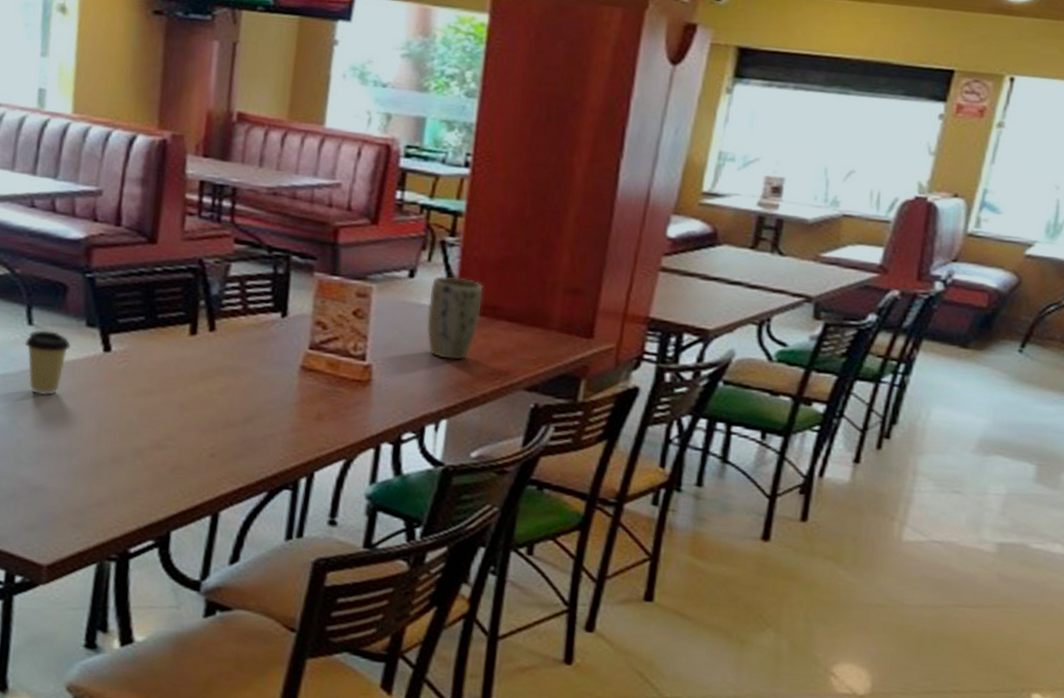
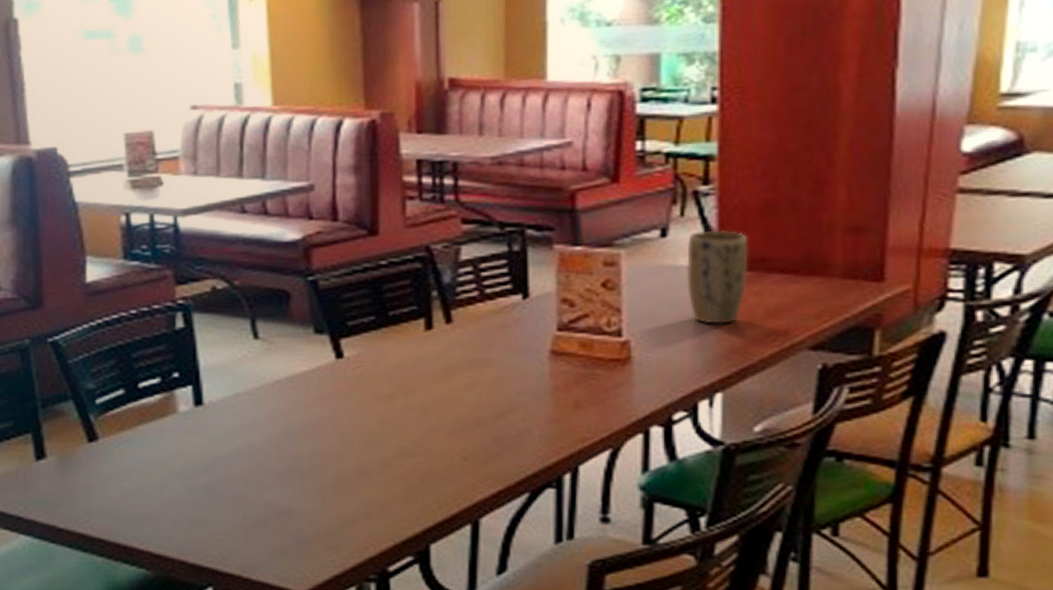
coffee cup: present [24,330,70,396] -> none [253,343,300,413]

